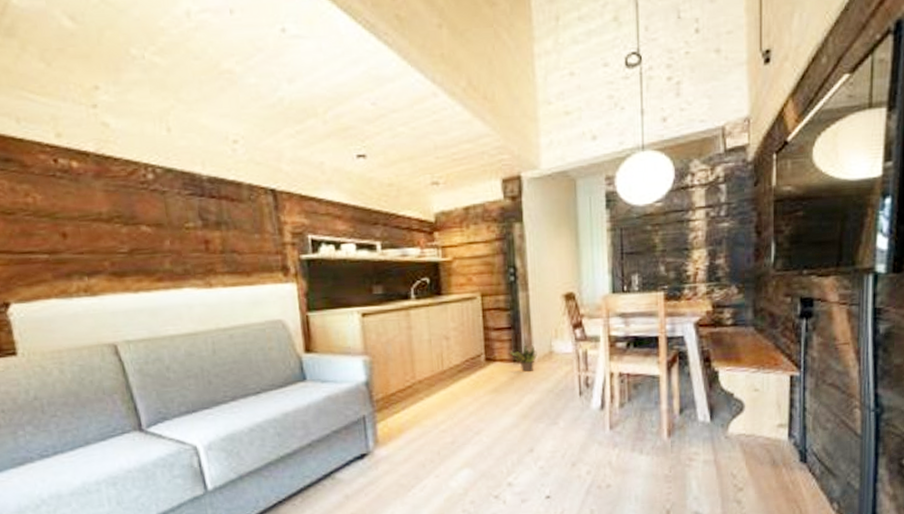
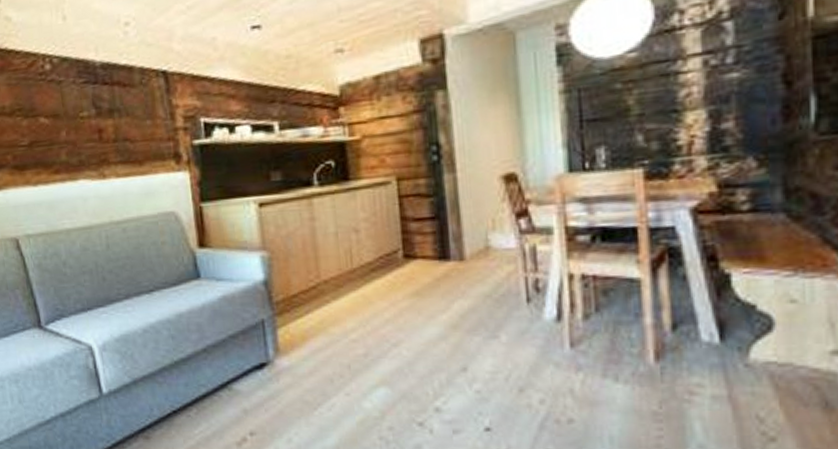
potted plant: present [509,345,537,373] -> none [433,239,470,273]

